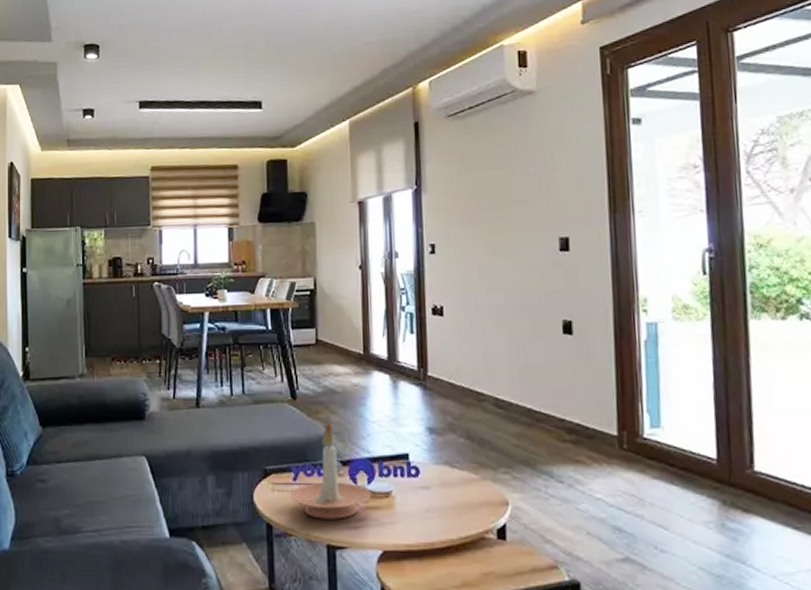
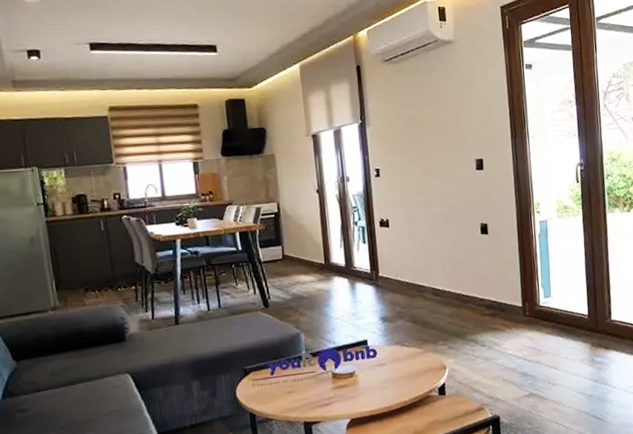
candle holder: present [290,422,372,519] -> none [269,323,339,403]

